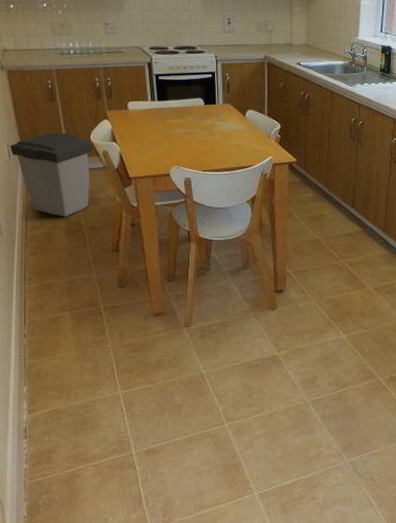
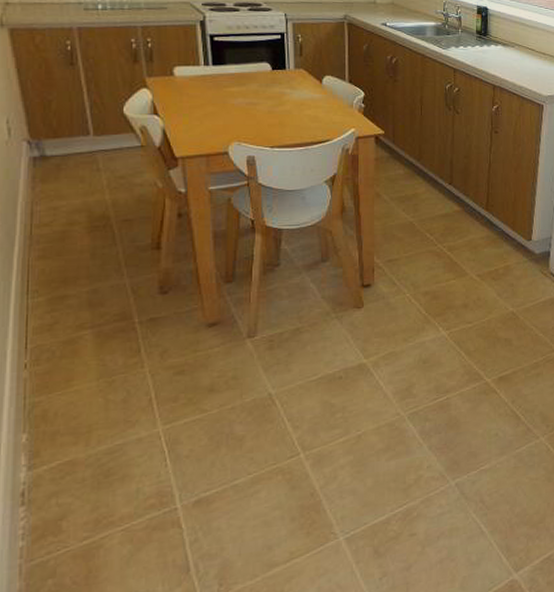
trash can: present [10,133,93,218] -> none [11,105,126,210]

